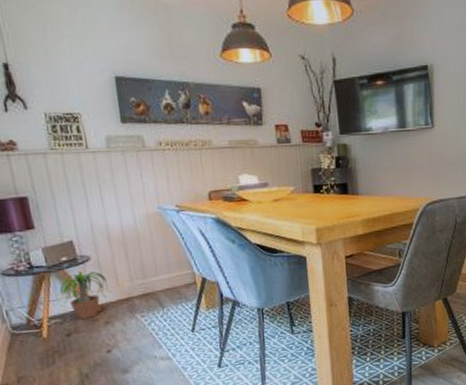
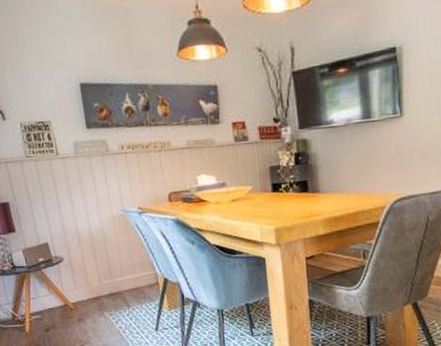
potted plant: present [58,271,112,320] -> none [37,271,83,317]

